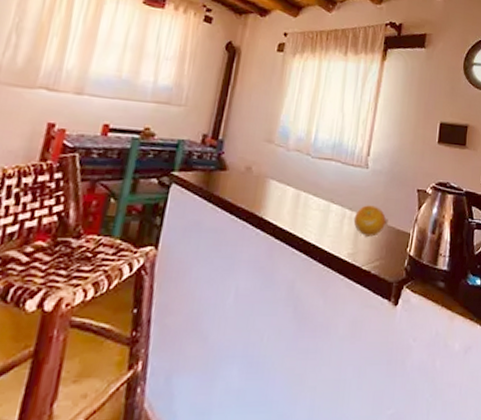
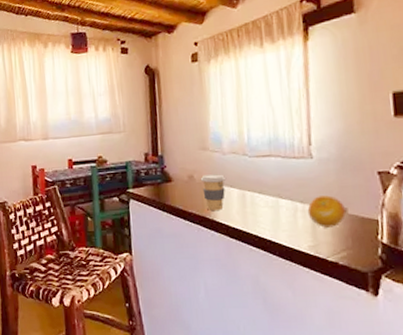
coffee cup: none [257,169,285,208] -> present [200,174,227,211]

